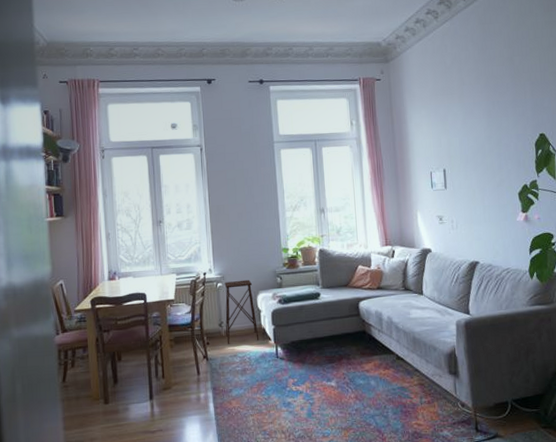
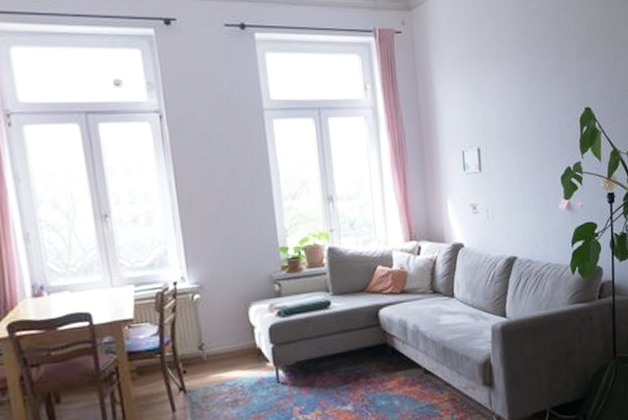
side table: present [224,279,259,345] -> none [203,288,254,371]

